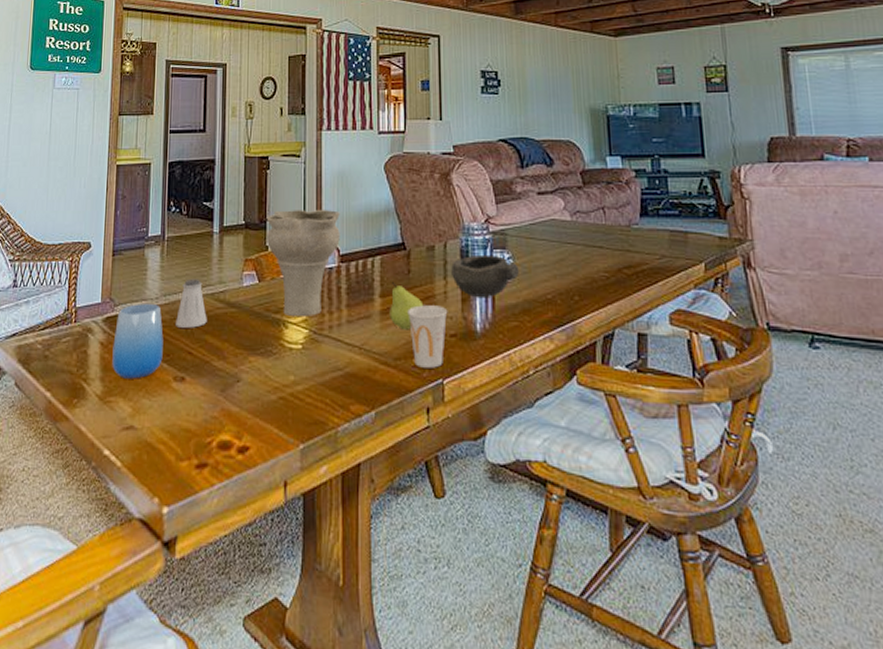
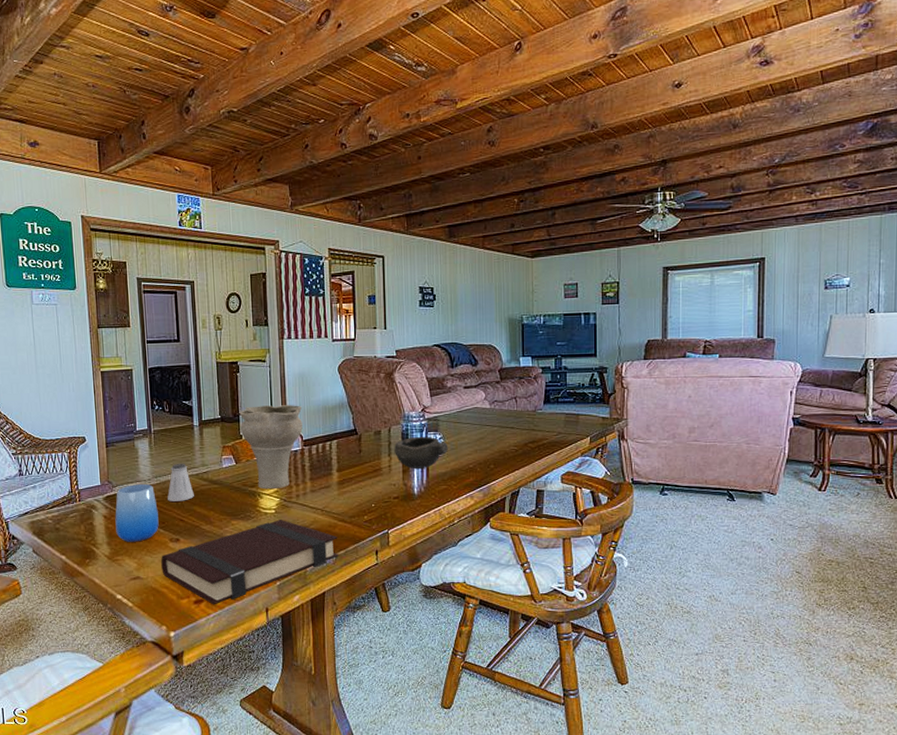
book: none [160,357,379,472] -> present [161,519,339,605]
fruit: present [390,281,424,330] -> none [345,459,373,495]
cup: present [407,305,448,368] -> none [360,476,392,522]

